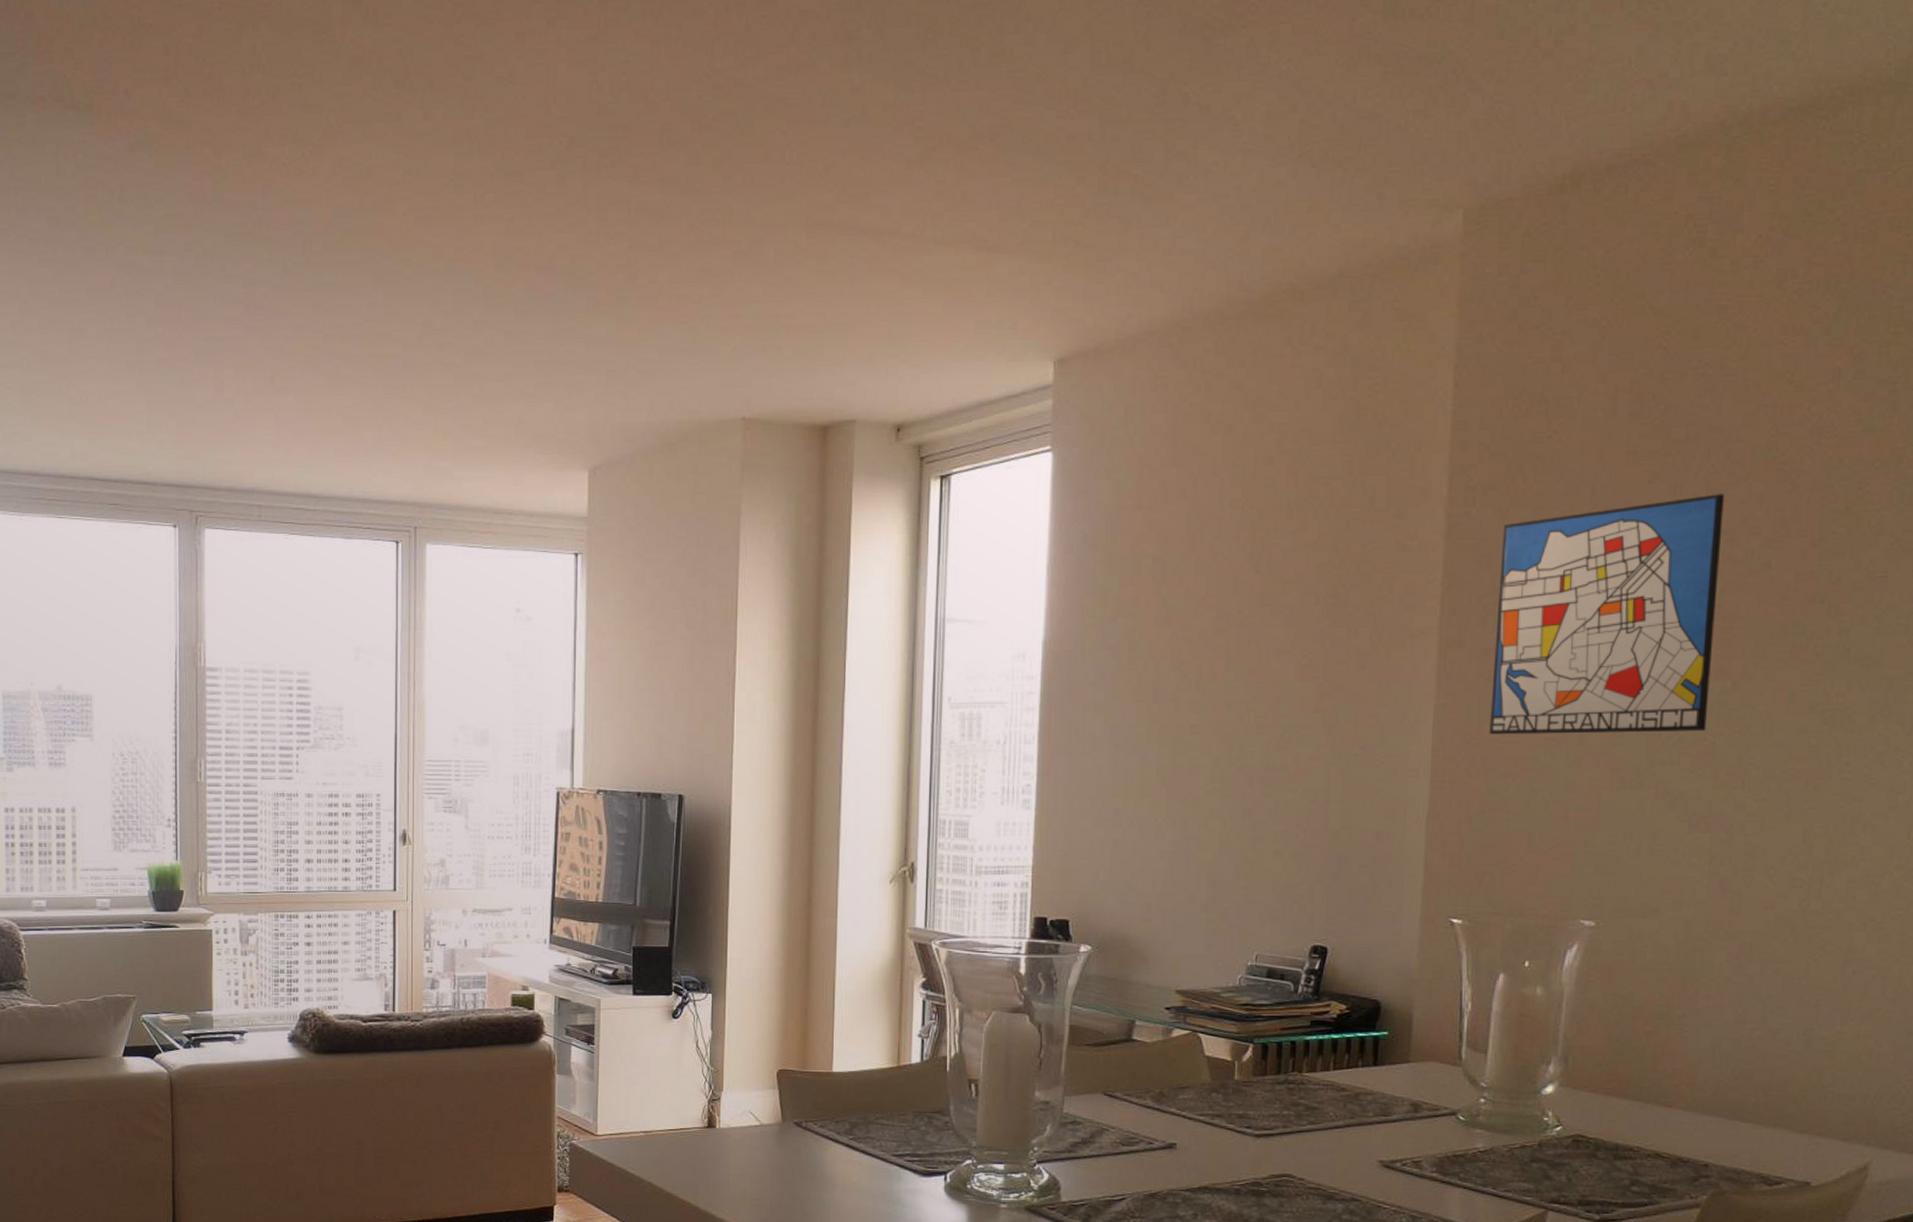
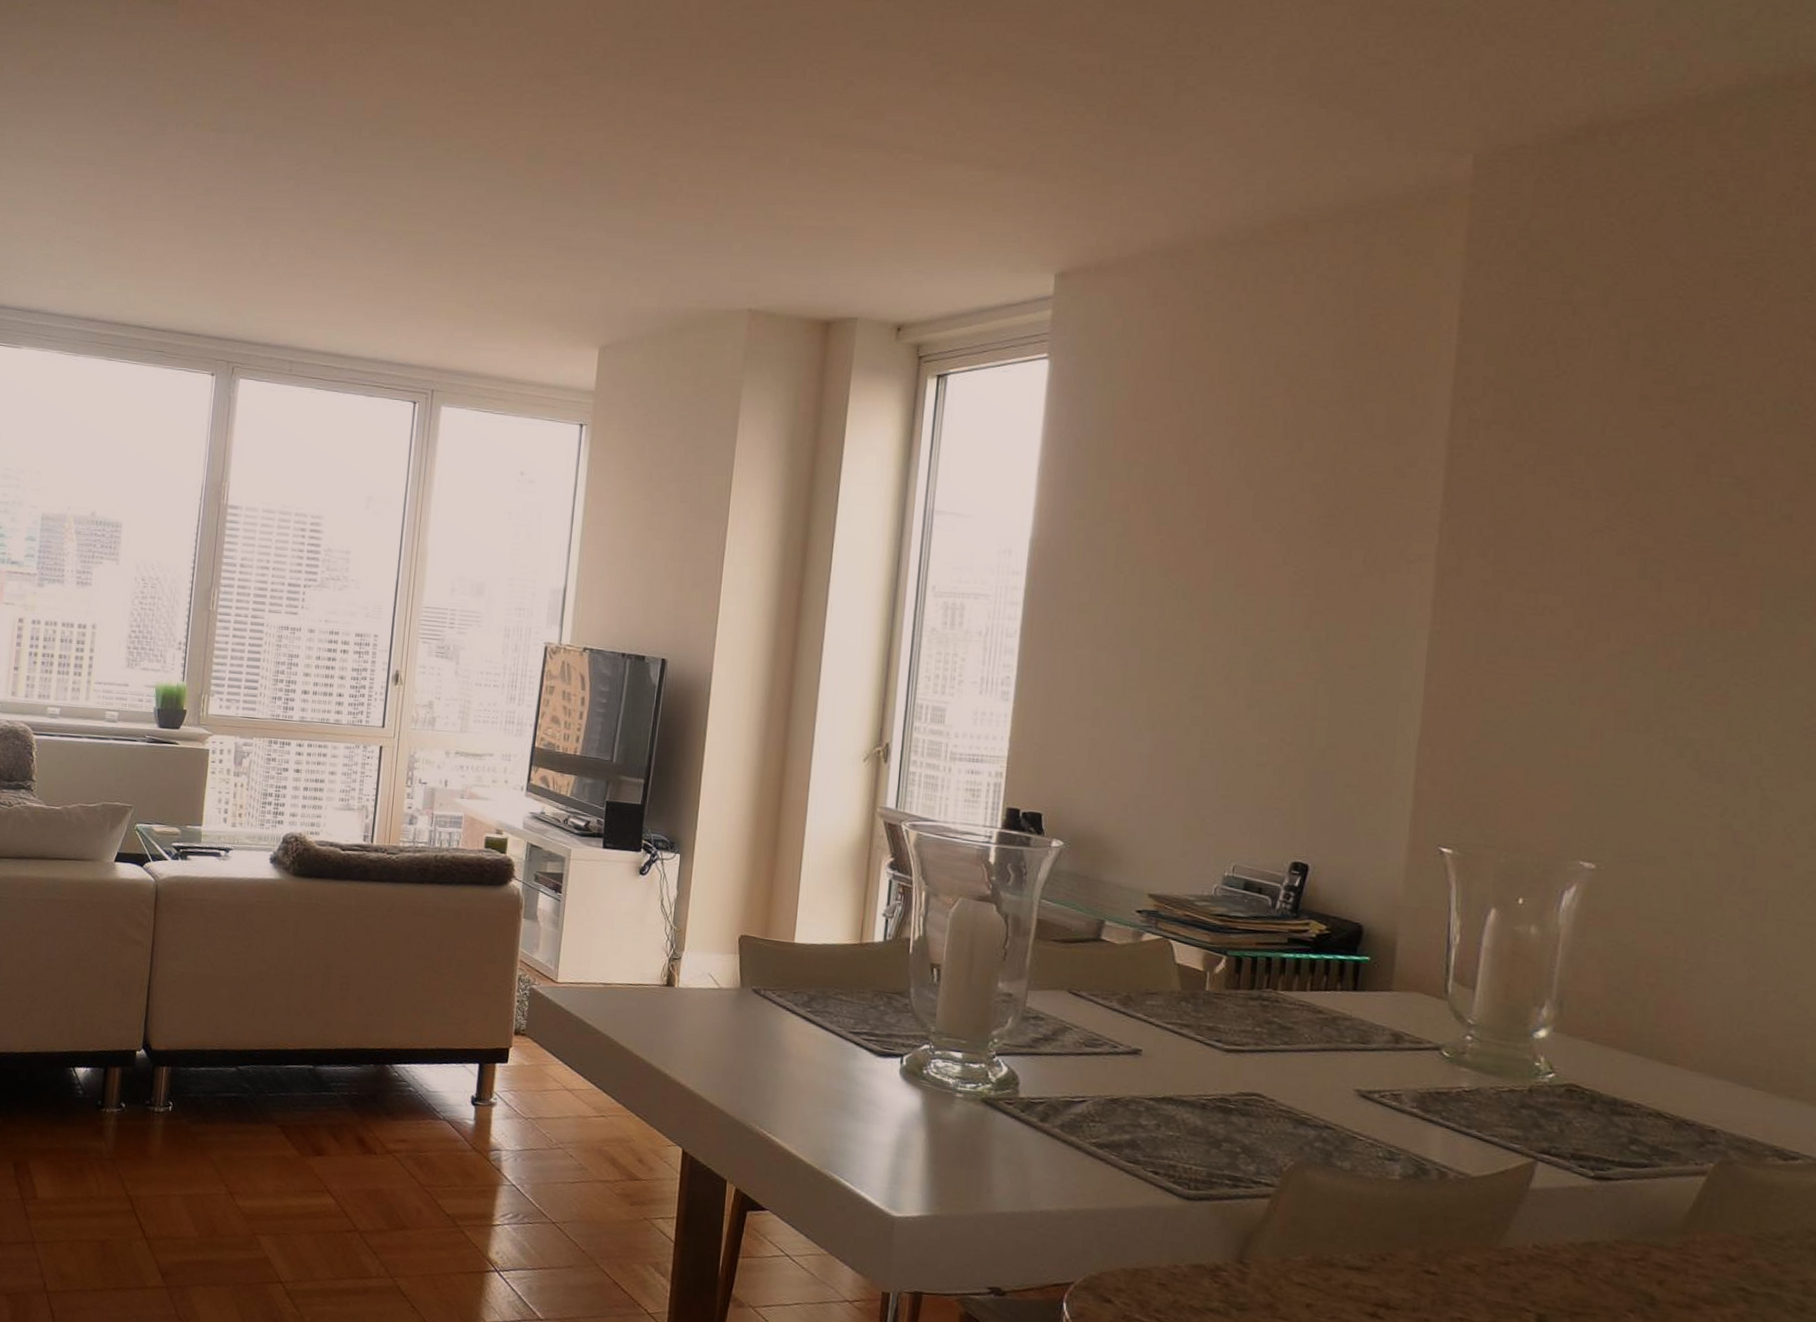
wall art: present [1490,494,1724,735] -> none [1487,443,1743,680]

